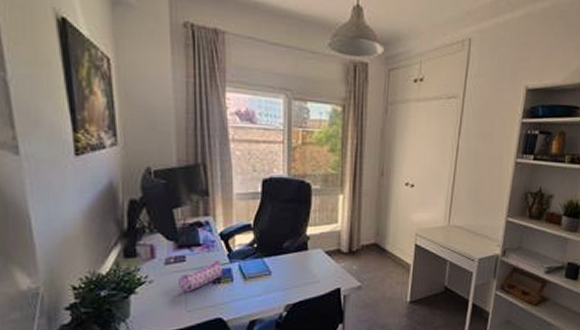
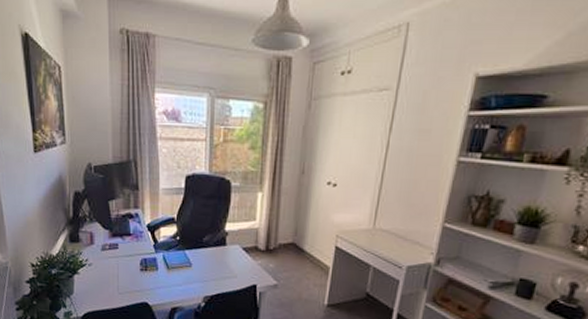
pencil case: present [179,260,223,292] -> none [112,249,149,277]

